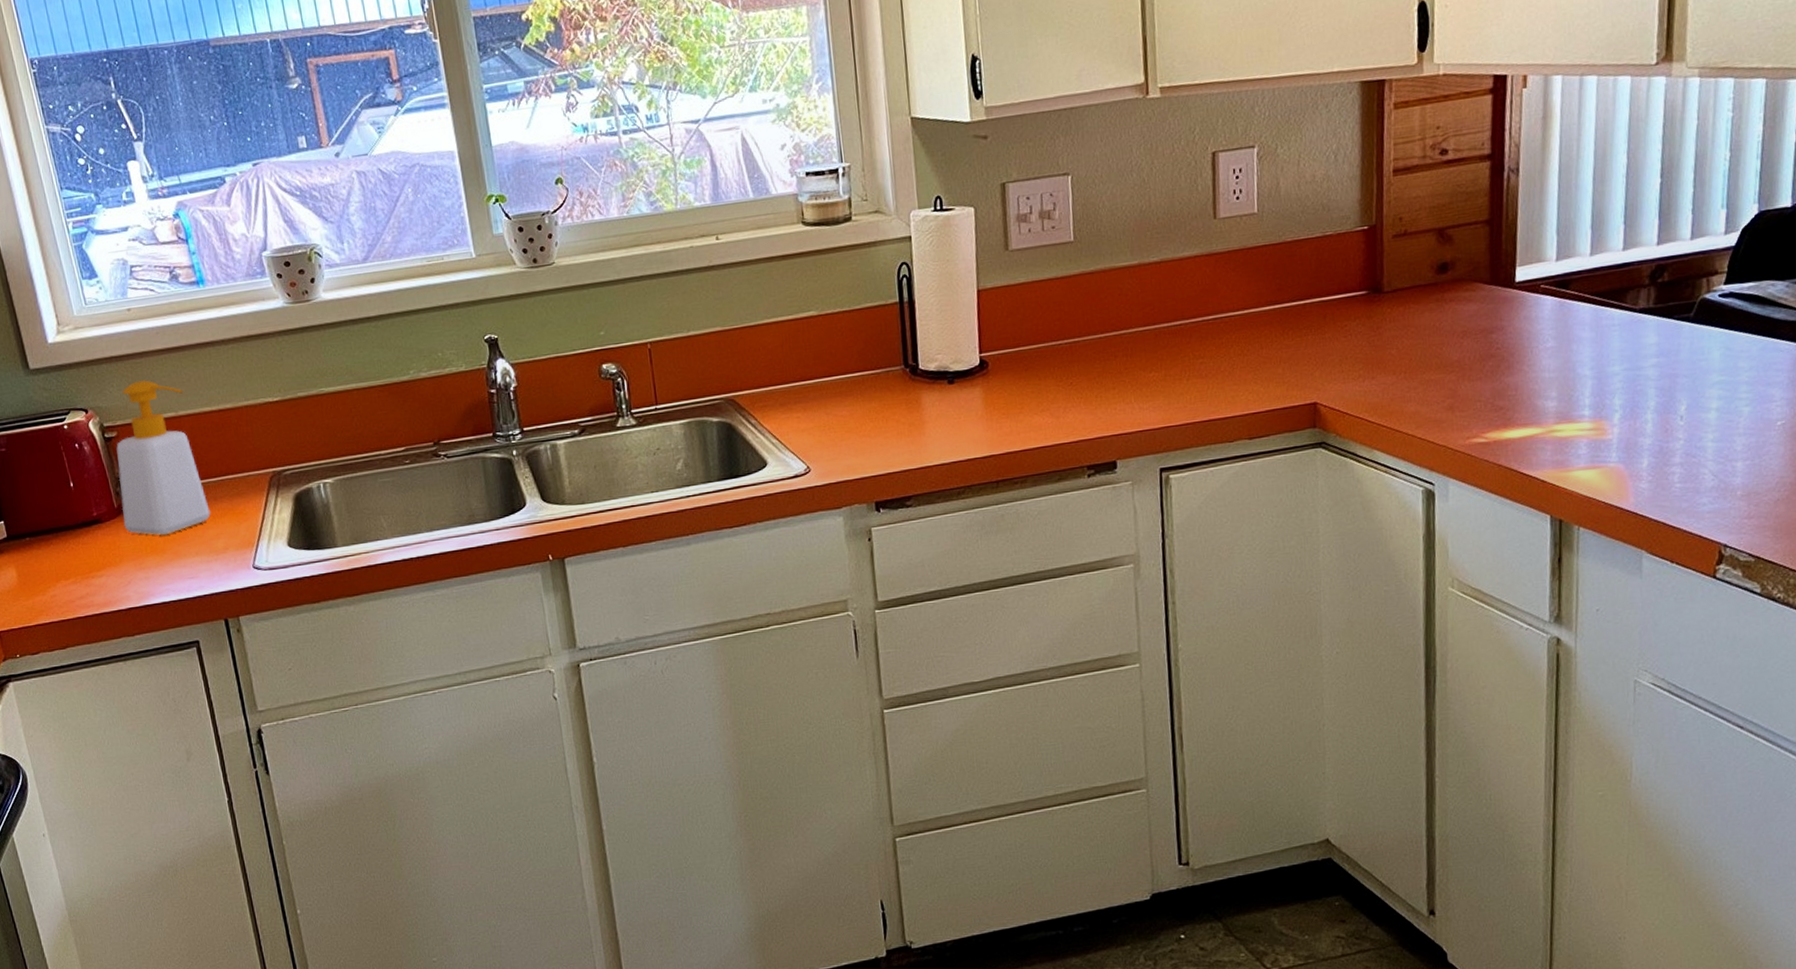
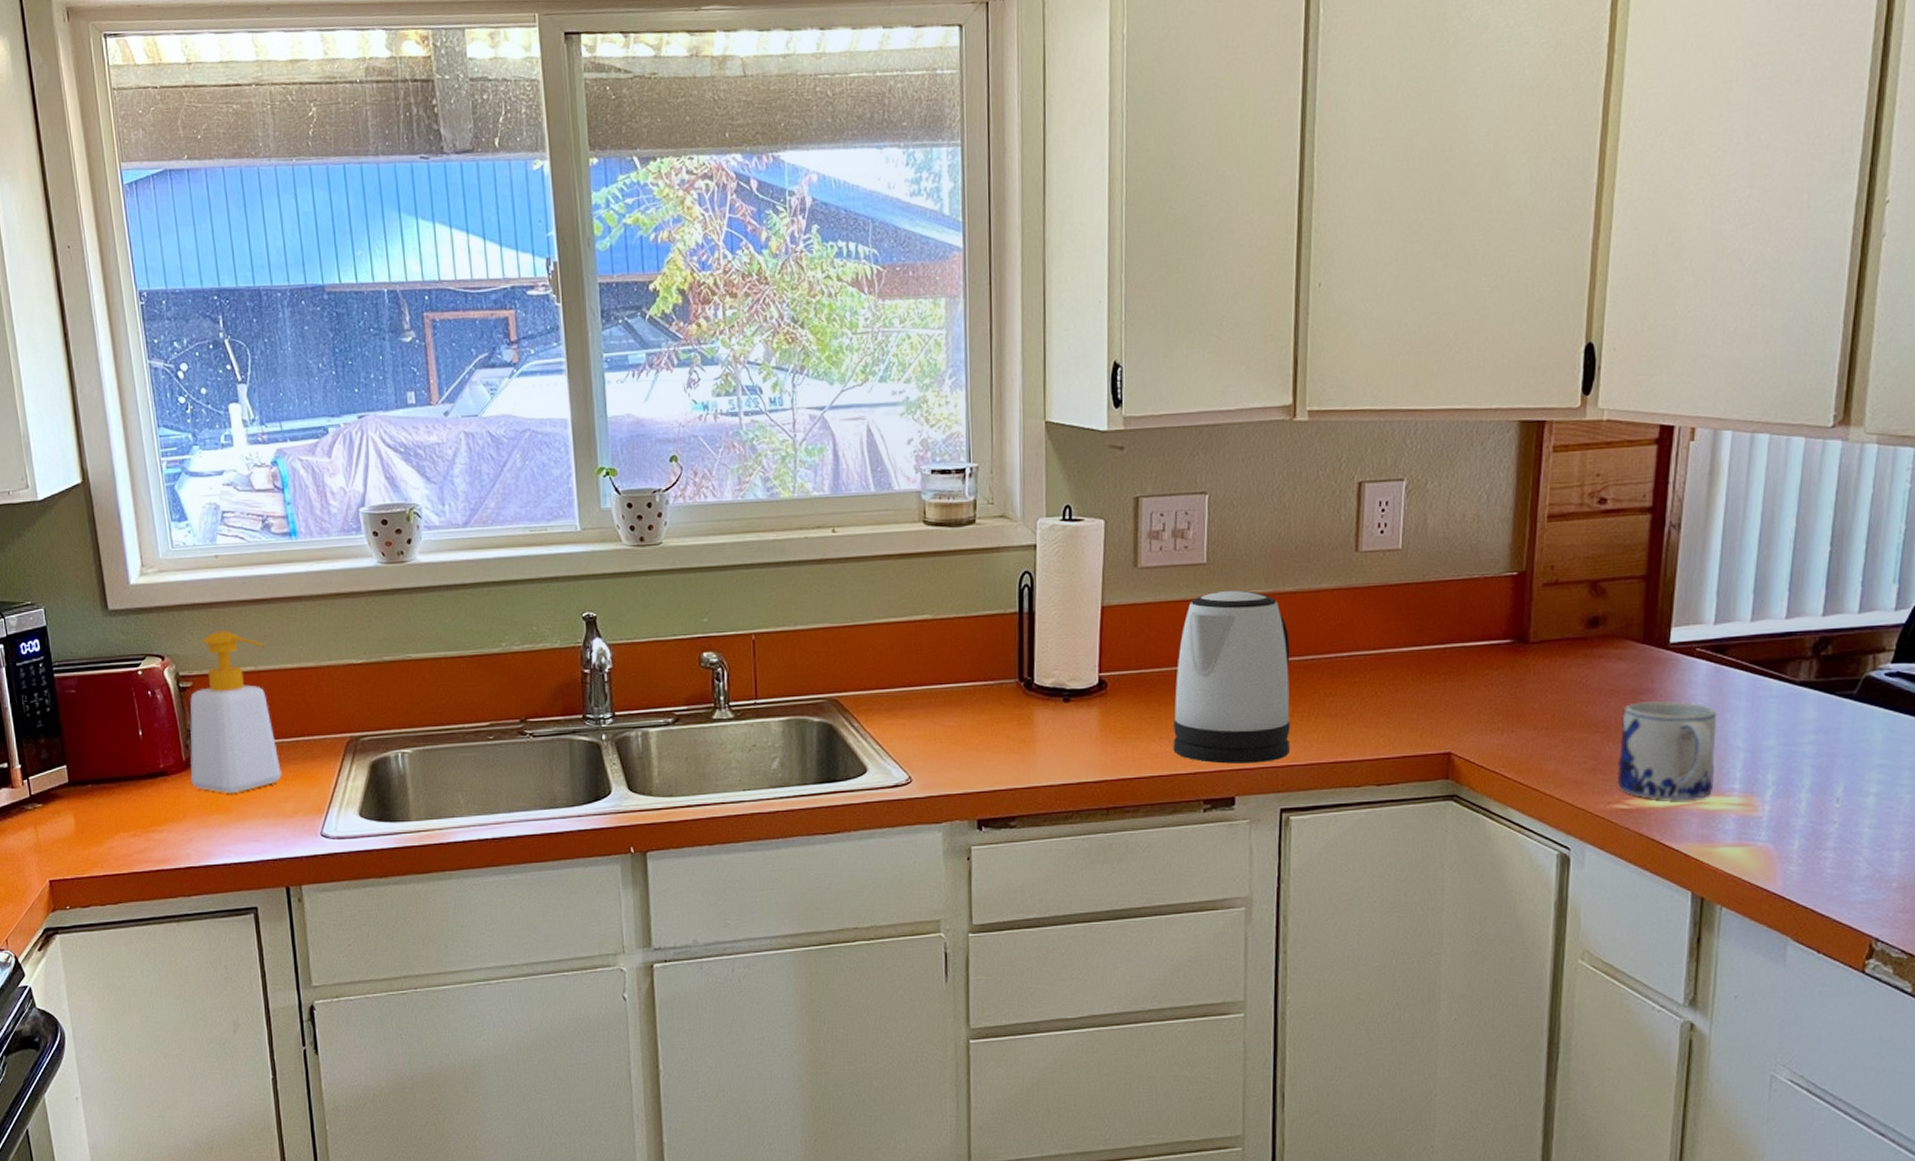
kettle: none [1052,264,1165,431] -> present [1173,590,1290,764]
mug: none [1474,337,1565,431] -> present [1617,700,1718,800]

